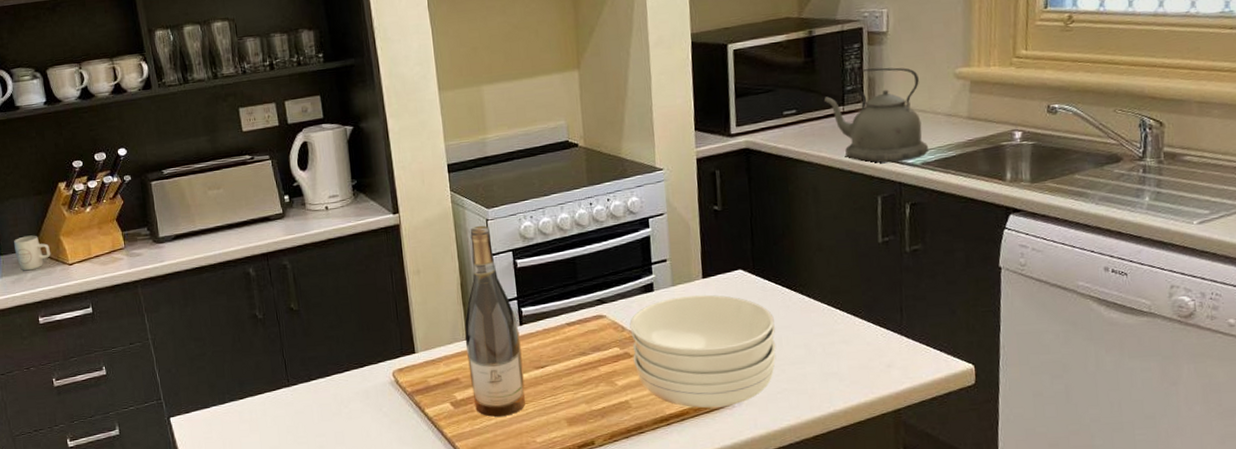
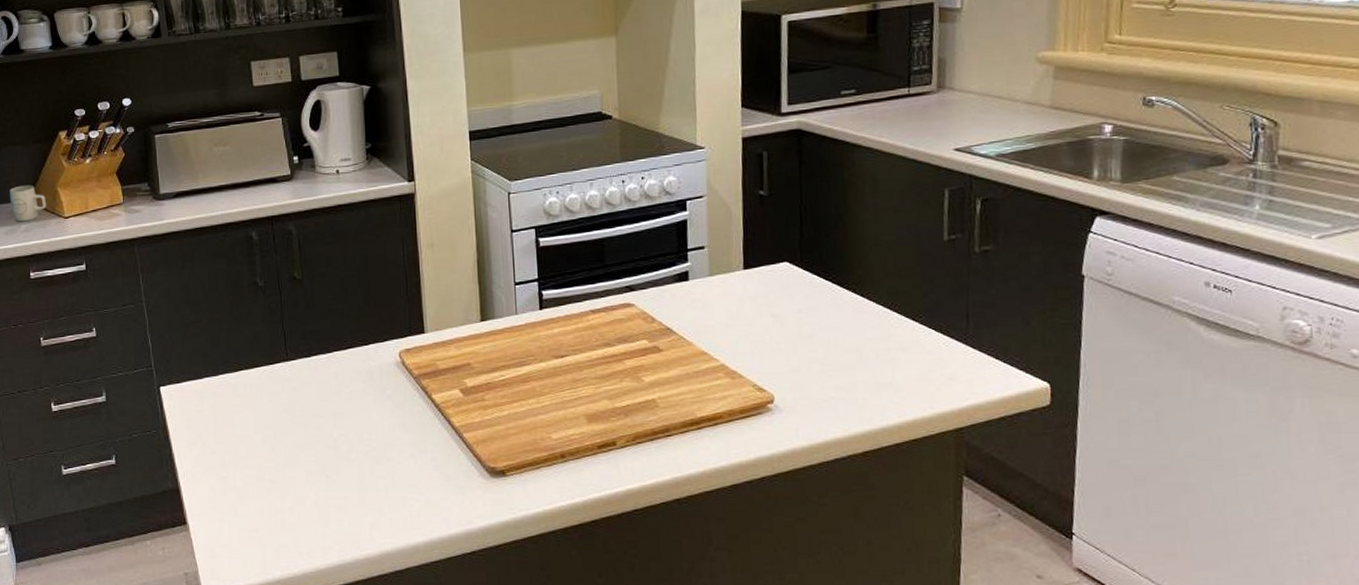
wine bottle: present [464,225,526,417] -> none [478,198,542,408]
bowl: present [630,294,777,409] -> none [660,287,824,414]
kettle: present [823,67,928,163] -> none [887,47,1004,153]

